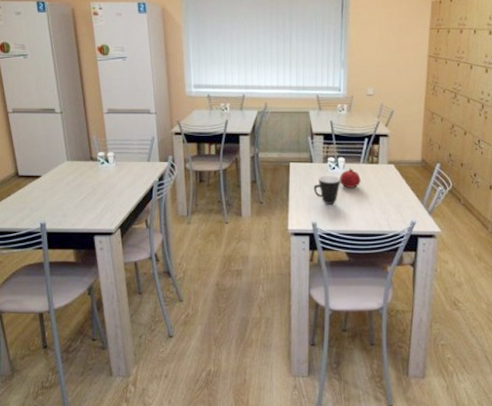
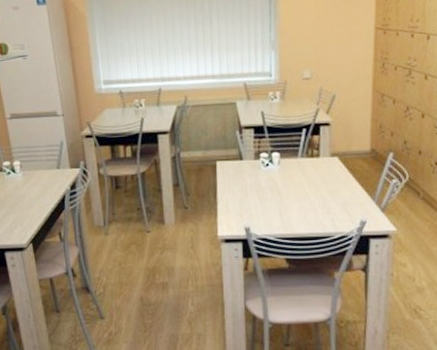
mug: present [313,175,341,204] -> none [244,173,276,206]
fruit: present [340,168,361,188] -> none [275,164,300,186]

